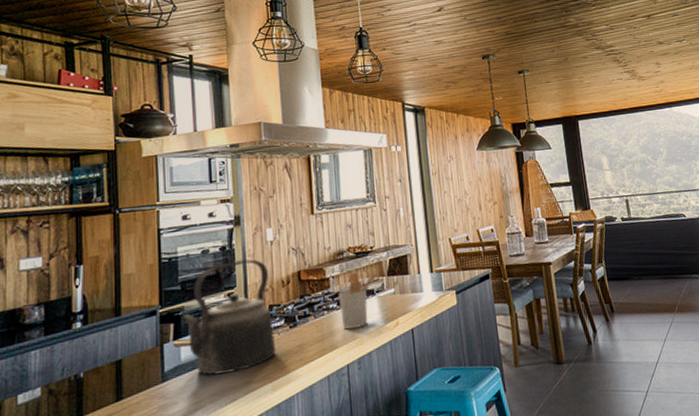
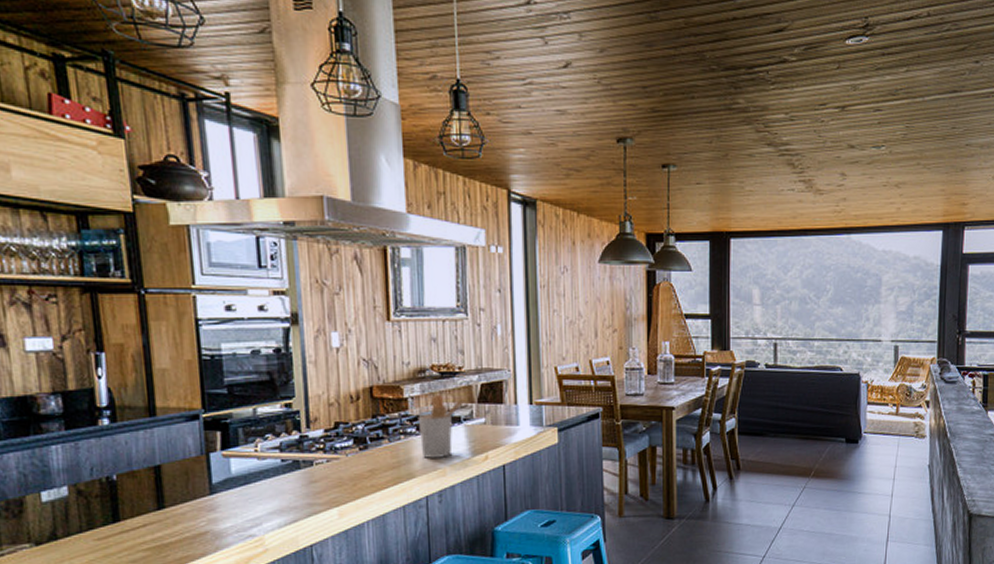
kettle: present [182,259,275,375] -> none [230,365,343,493]

